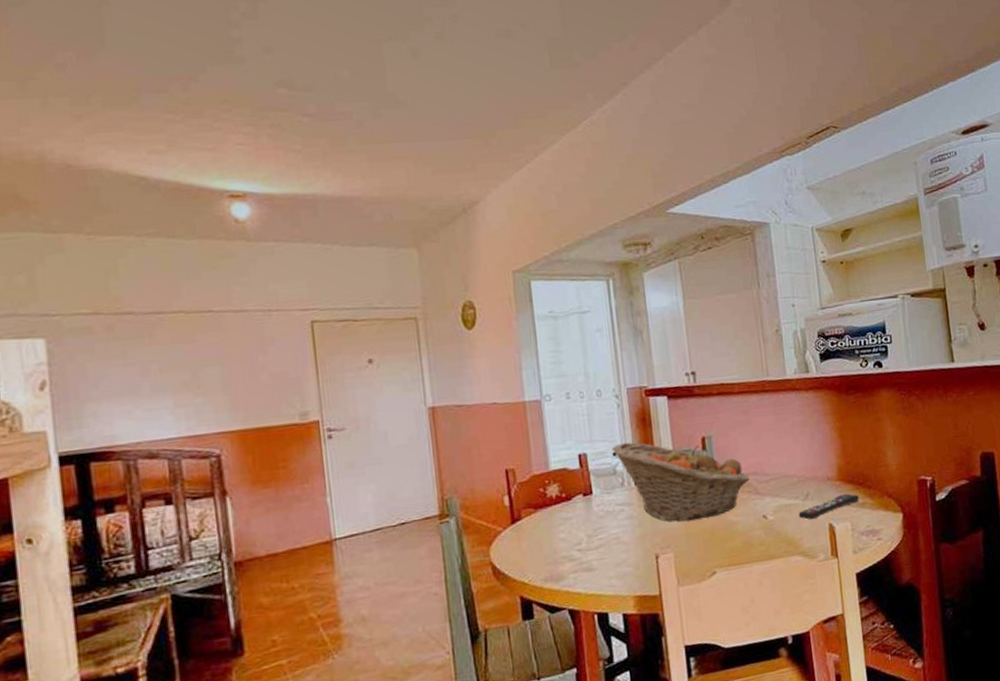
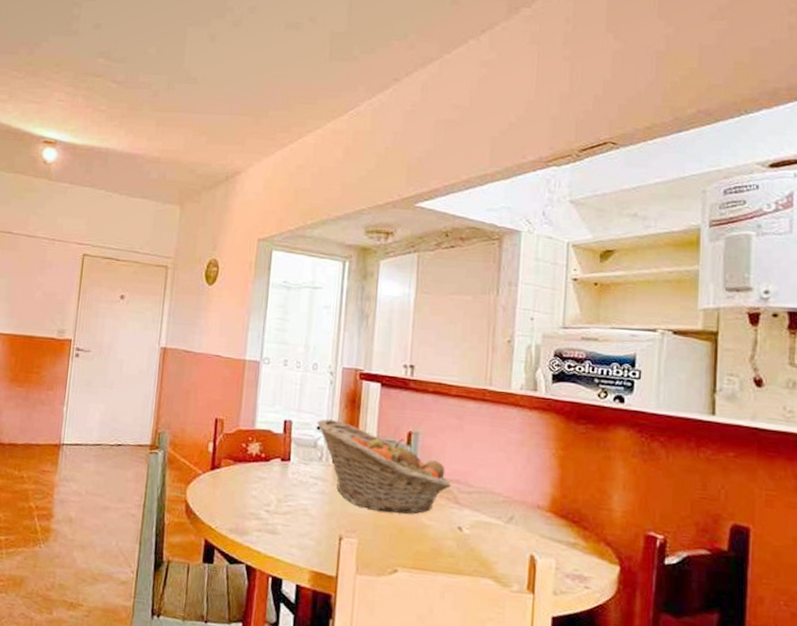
remote control: present [798,493,859,520] -> none [497,527,571,546]

